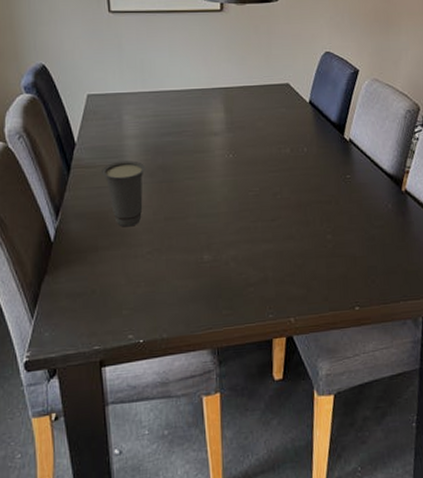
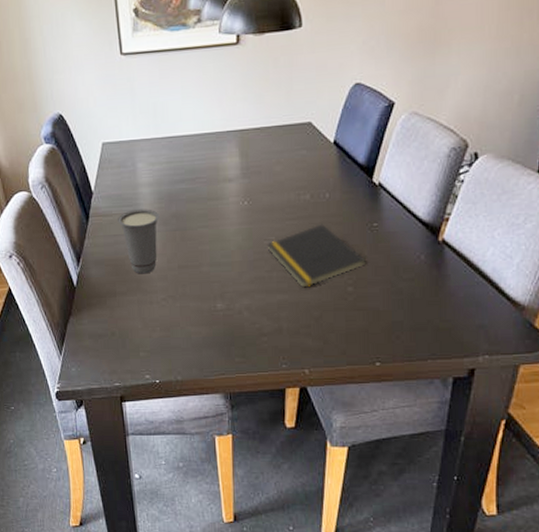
notepad: none [251,176,343,237] -> present [267,224,367,288]

